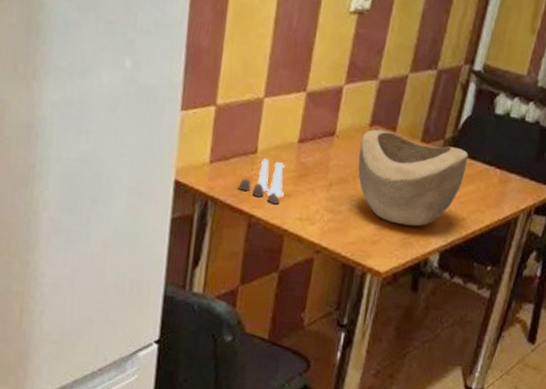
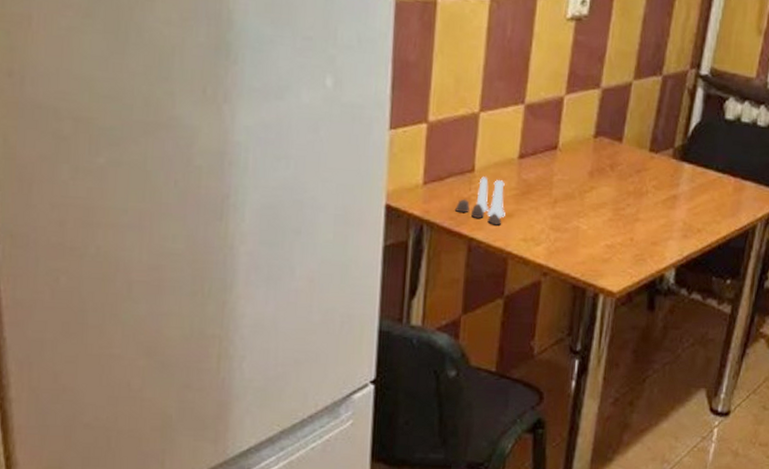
decorative bowl: present [358,129,468,226] -> none [584,140,700,241]

